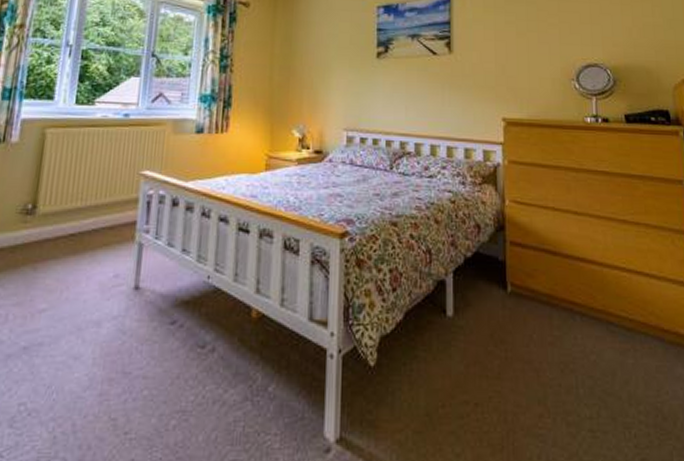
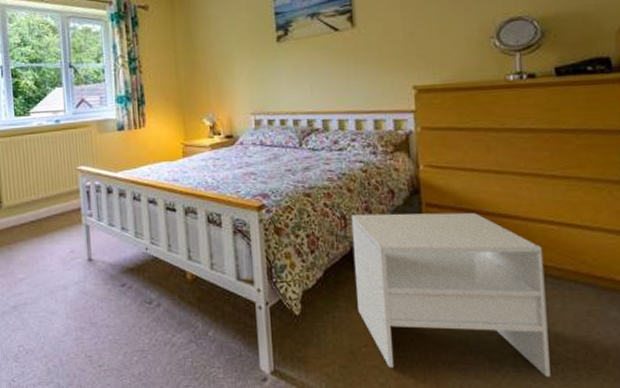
nightstand: none [436,249,624,444] -> present [350,212,550,377]

